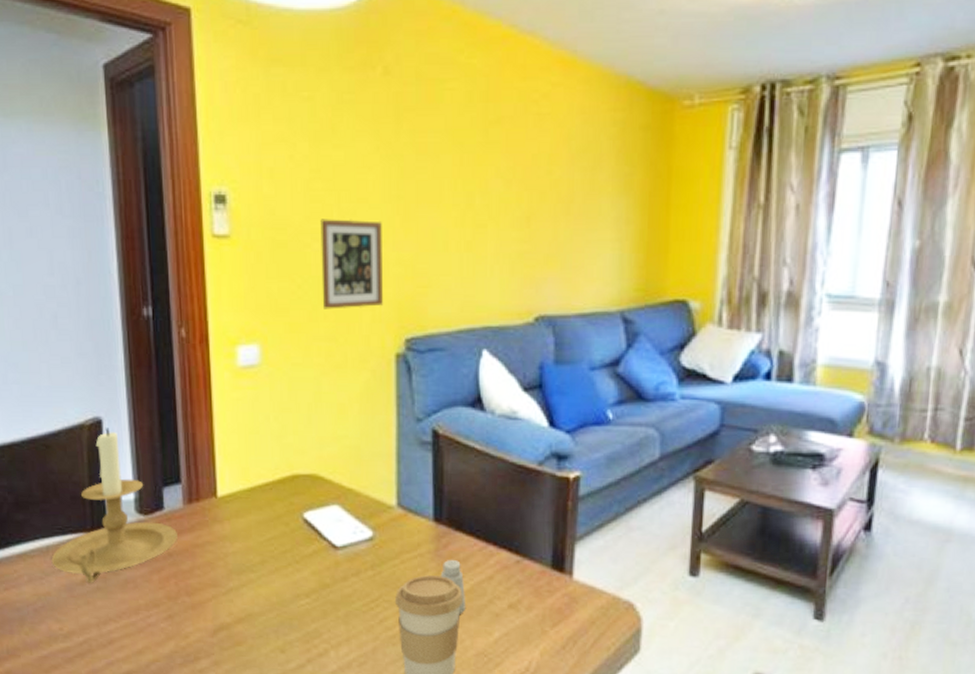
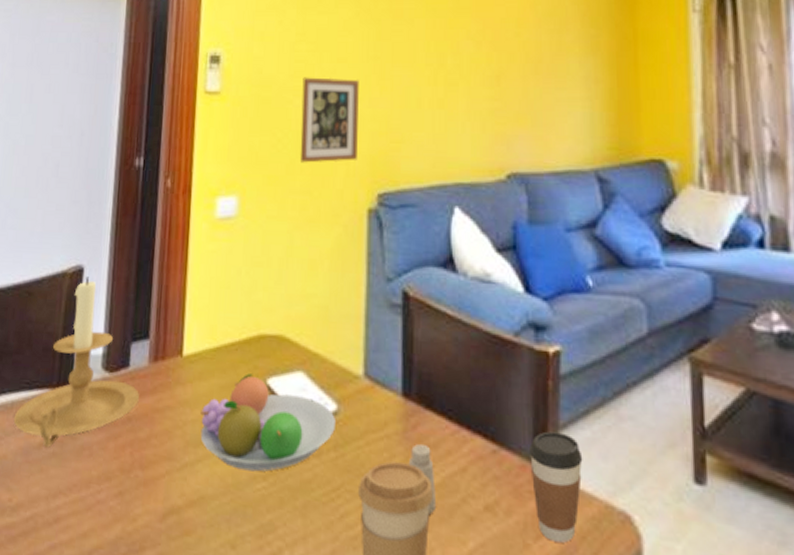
fruit bowl: none [240,509,372,591] -> present [200,373,335,472]
coffee cup: none [548,543,596,628] -> present [528,431,583,543]

